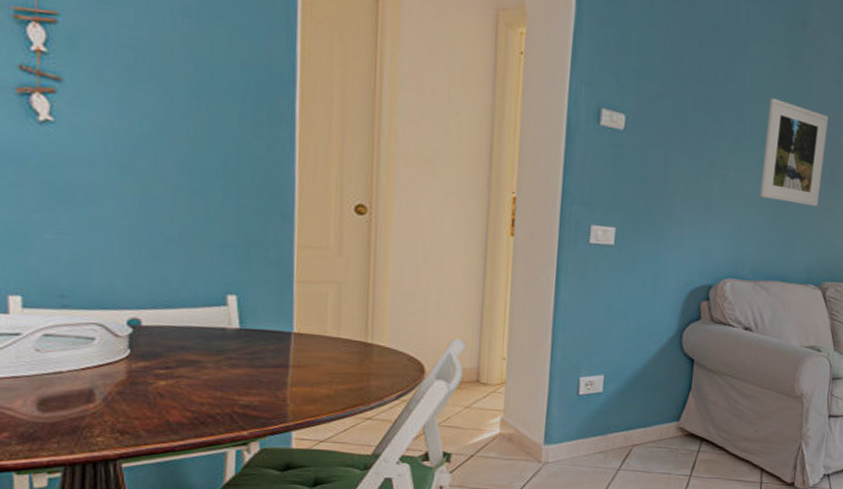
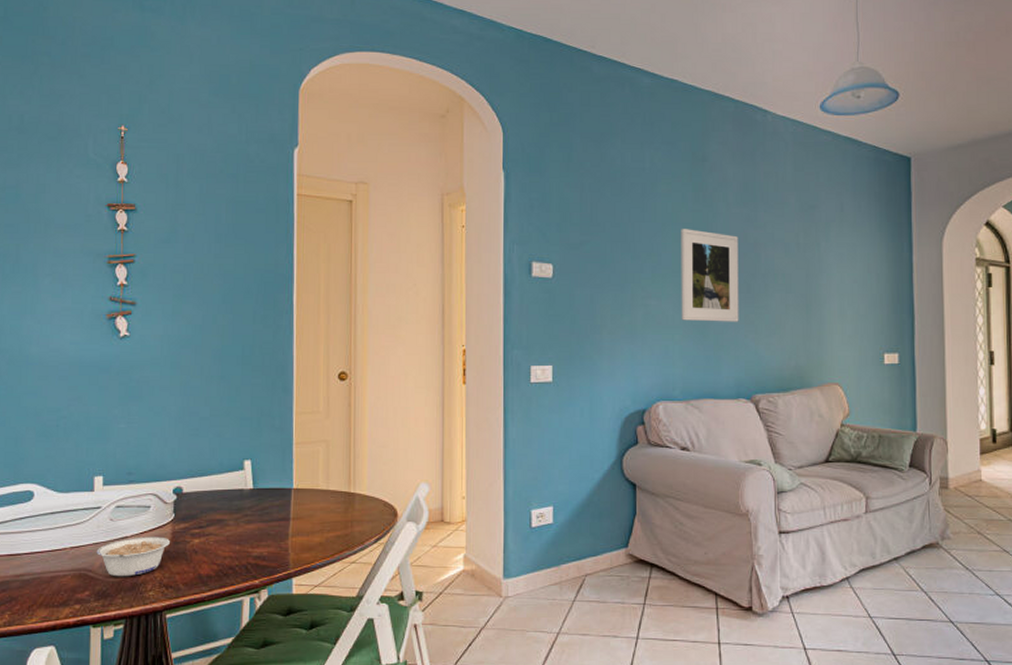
legume: none [16,373,124,419] -> present [96,536,170,577]

